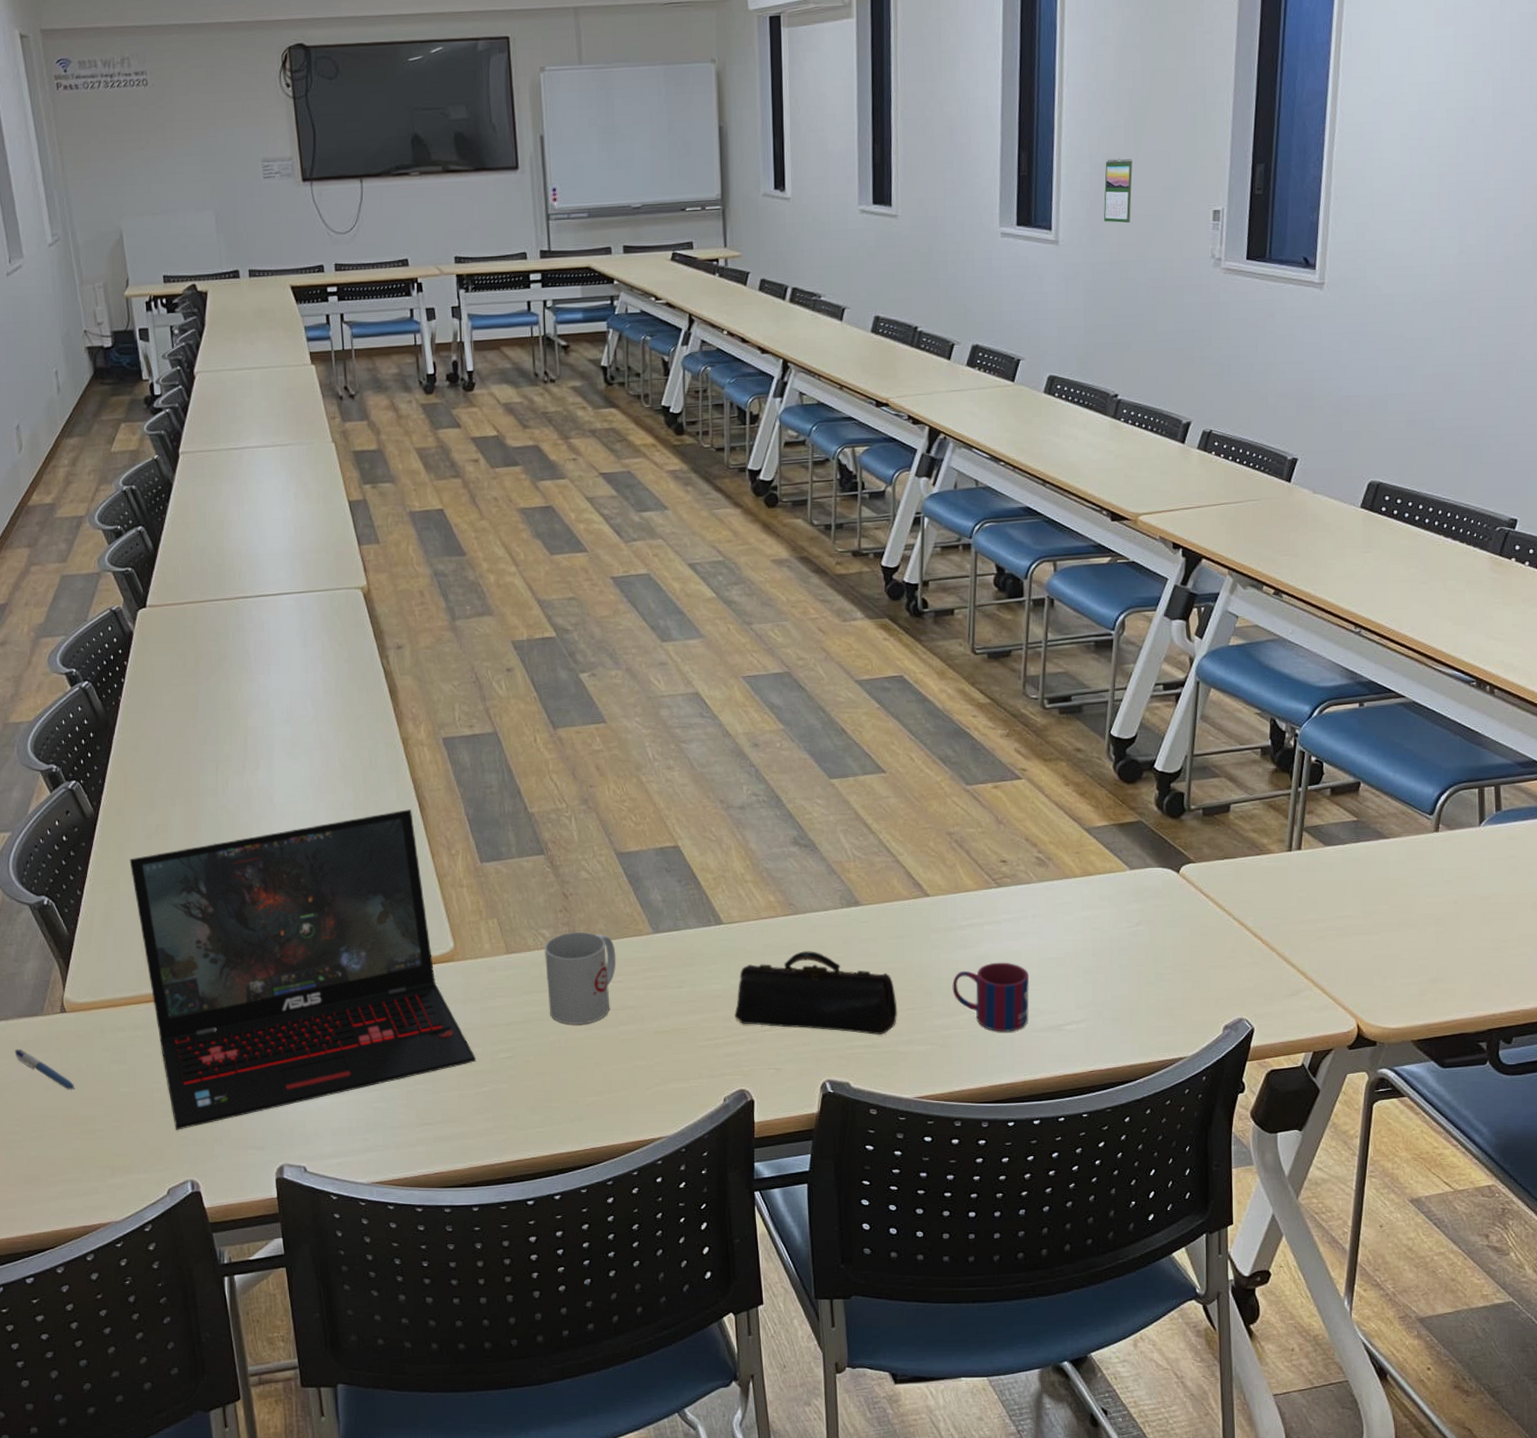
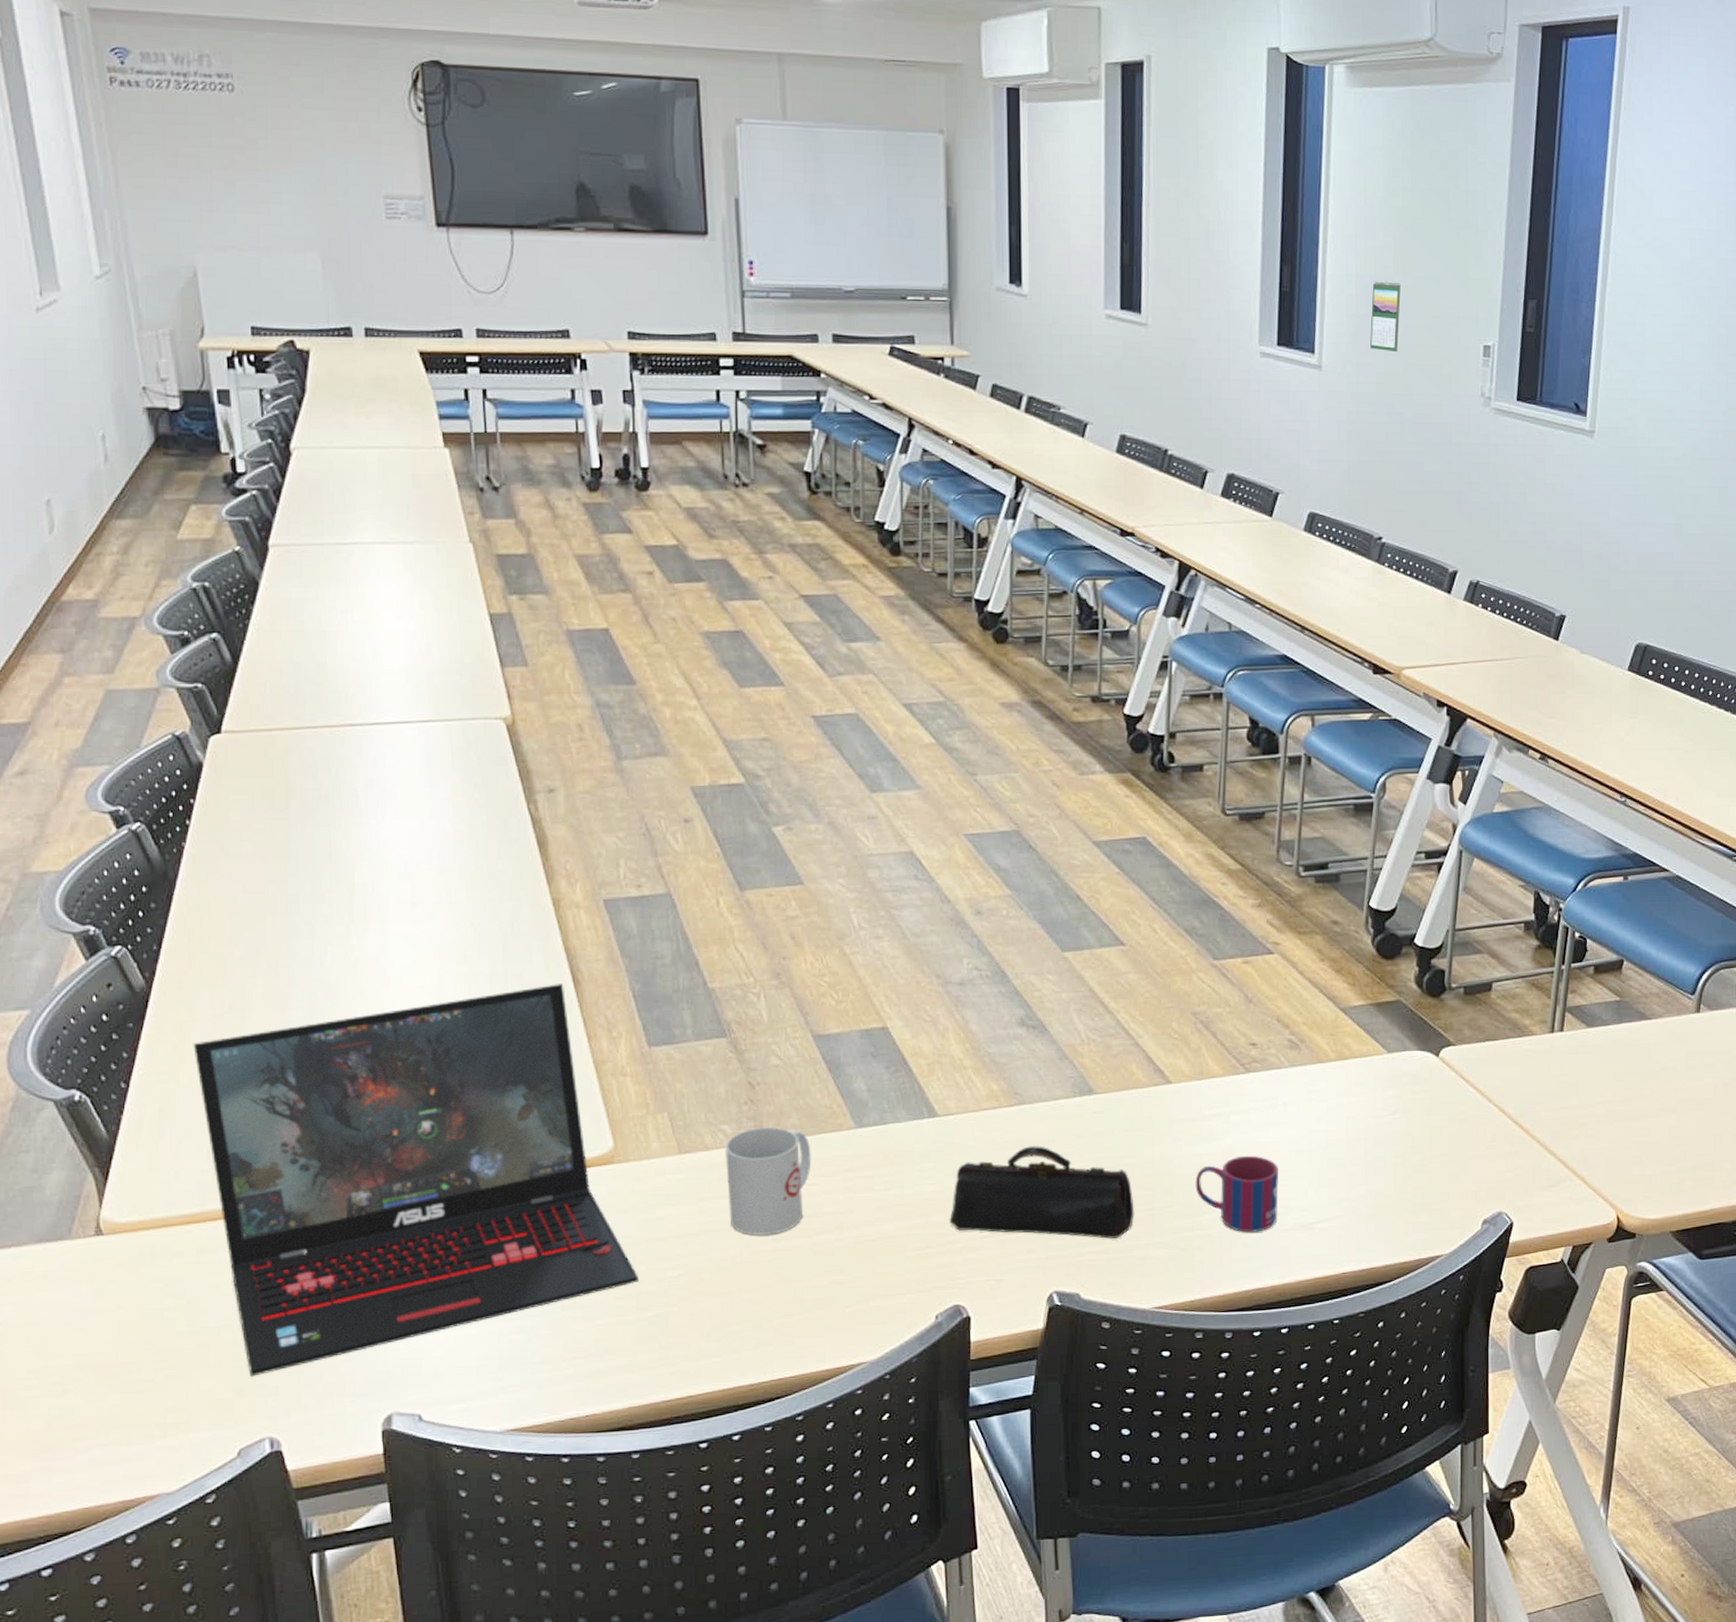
pen: present [14,1048,75,1090] -> none [30,1281,114,1331]

